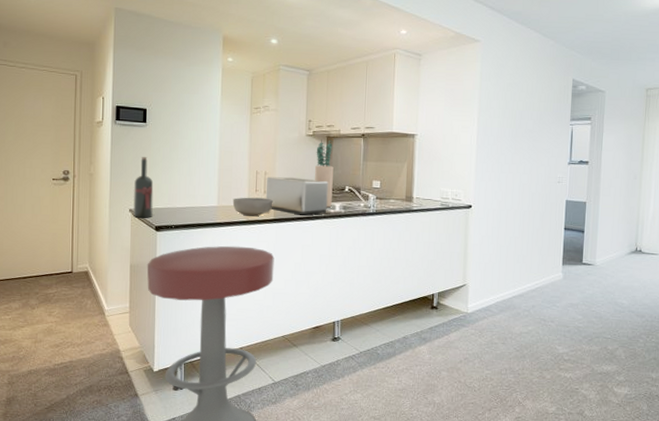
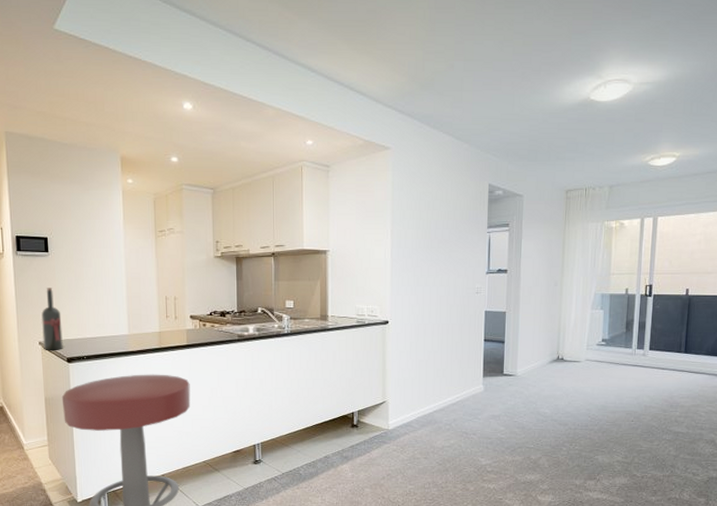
bowl: present [232,197,273,217] -> none [143,324,185,343]
toaster: present [265,176,328,216] -> none [176,300,241,340]
vase: present [314,136,334,208] -> none [225,257,245,330]

